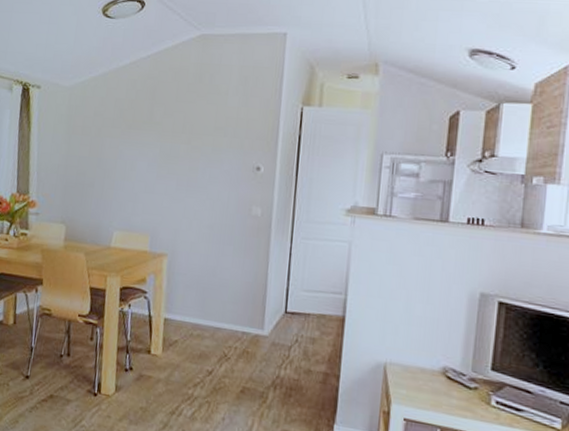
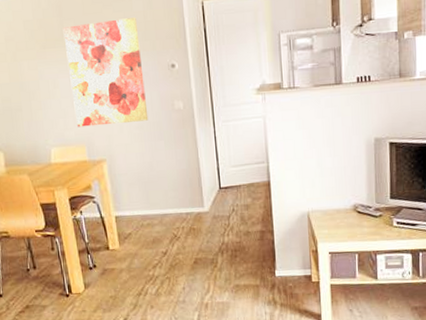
wall art: none [145,110,229,222] -> present [63,17,149,127]

